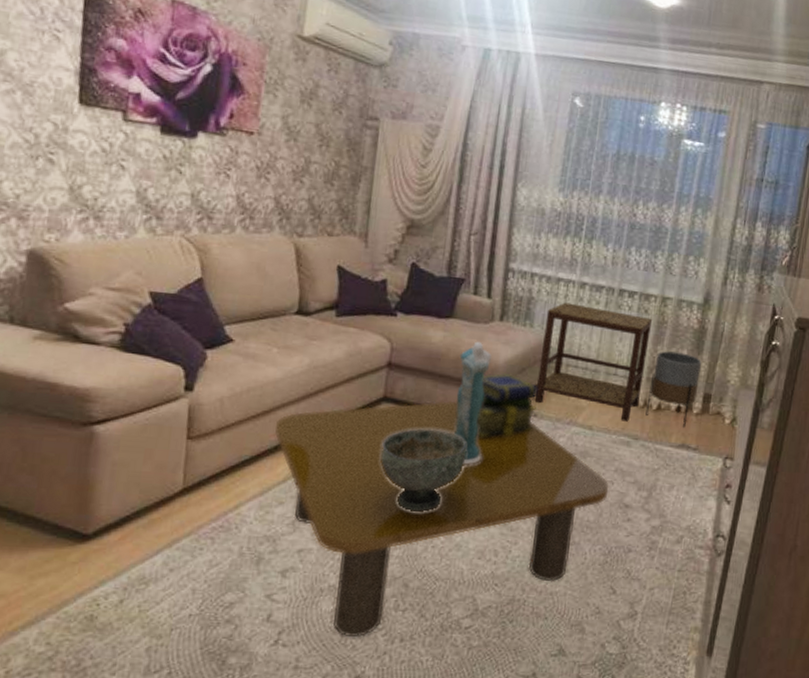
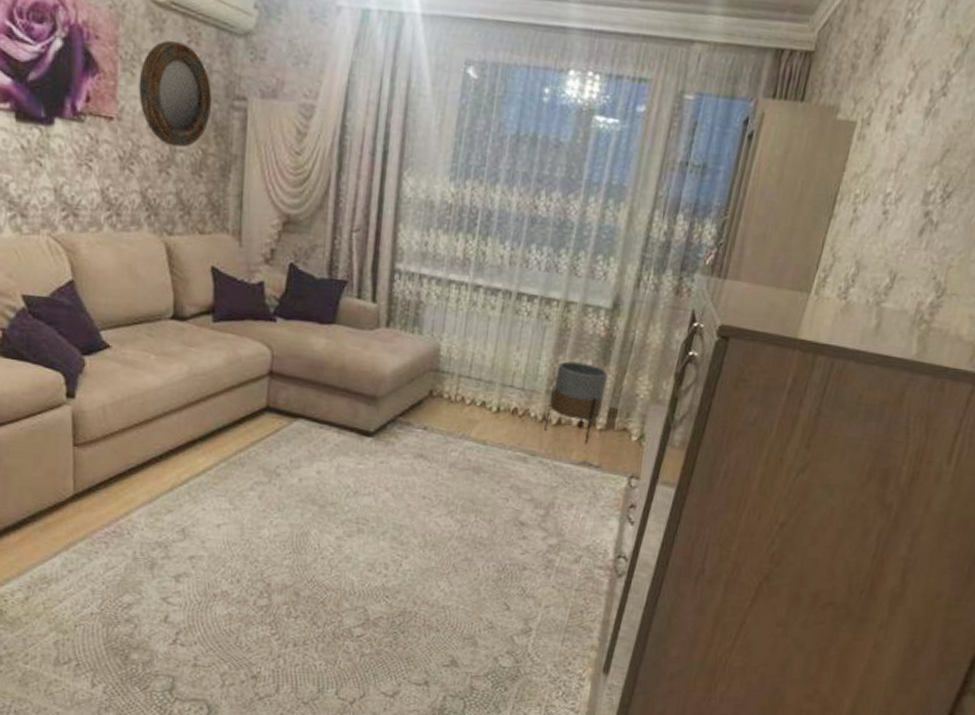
coffee table: present [274,400,609,638] -> none [158,411,504,641]
home mirror: none [279,69,347,160] -> present [138,40,212,148]
decorative bowl: present [379,428,467,512] -> none [265,439,354,524]
dress: present [455,341,492,465] -> none [341,349,378,478]
stack of books: present [476,372,538,437] -> none [363,382,428,450]
side table: present [534,302,653,422] -> none [424,307,554,437]

